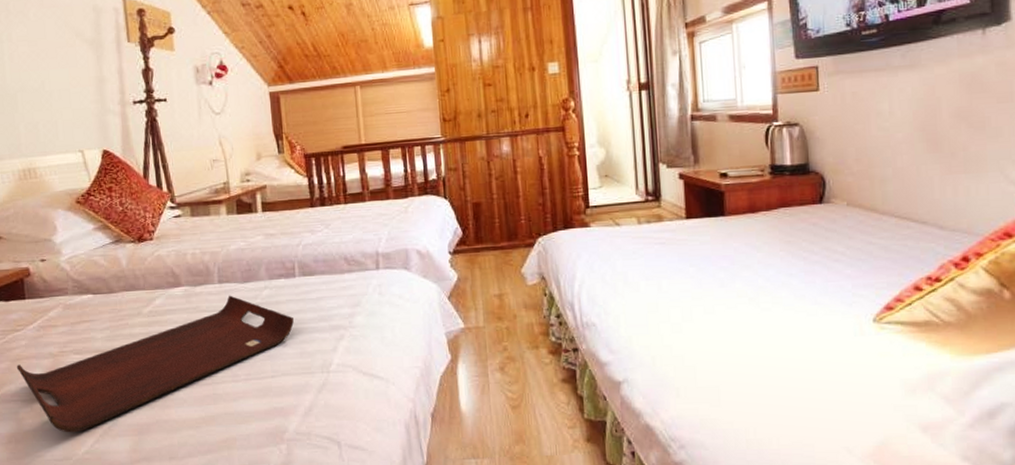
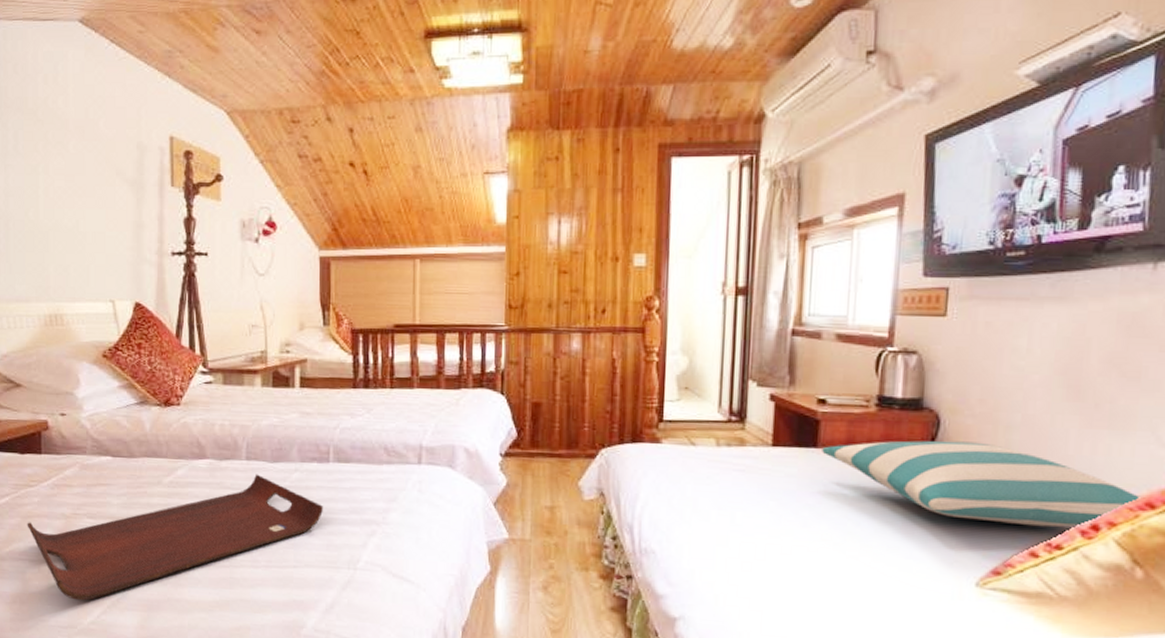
pillow: none [729,196,999,264] -> present [822,440,1140,528]

